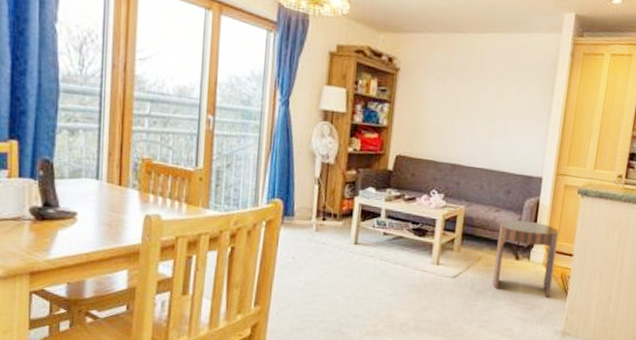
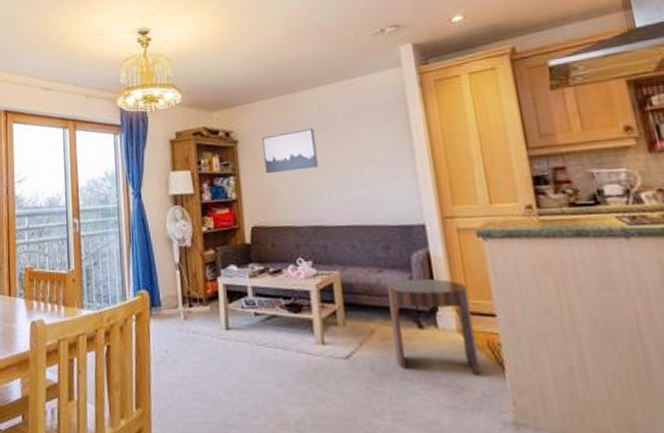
wall art: none [420,70,473,111] -> present [262,128,318,174]

